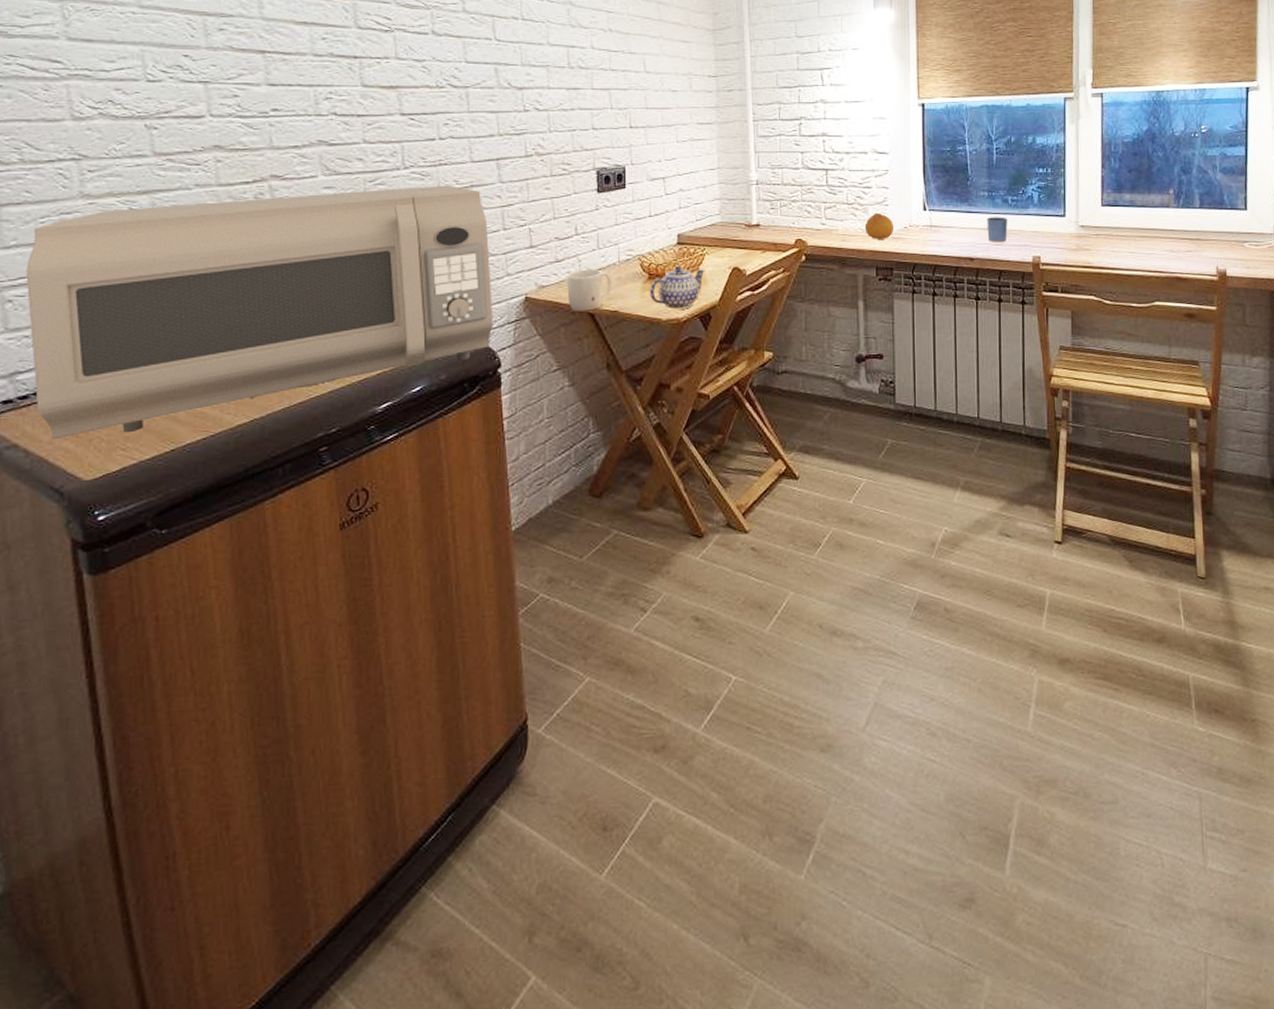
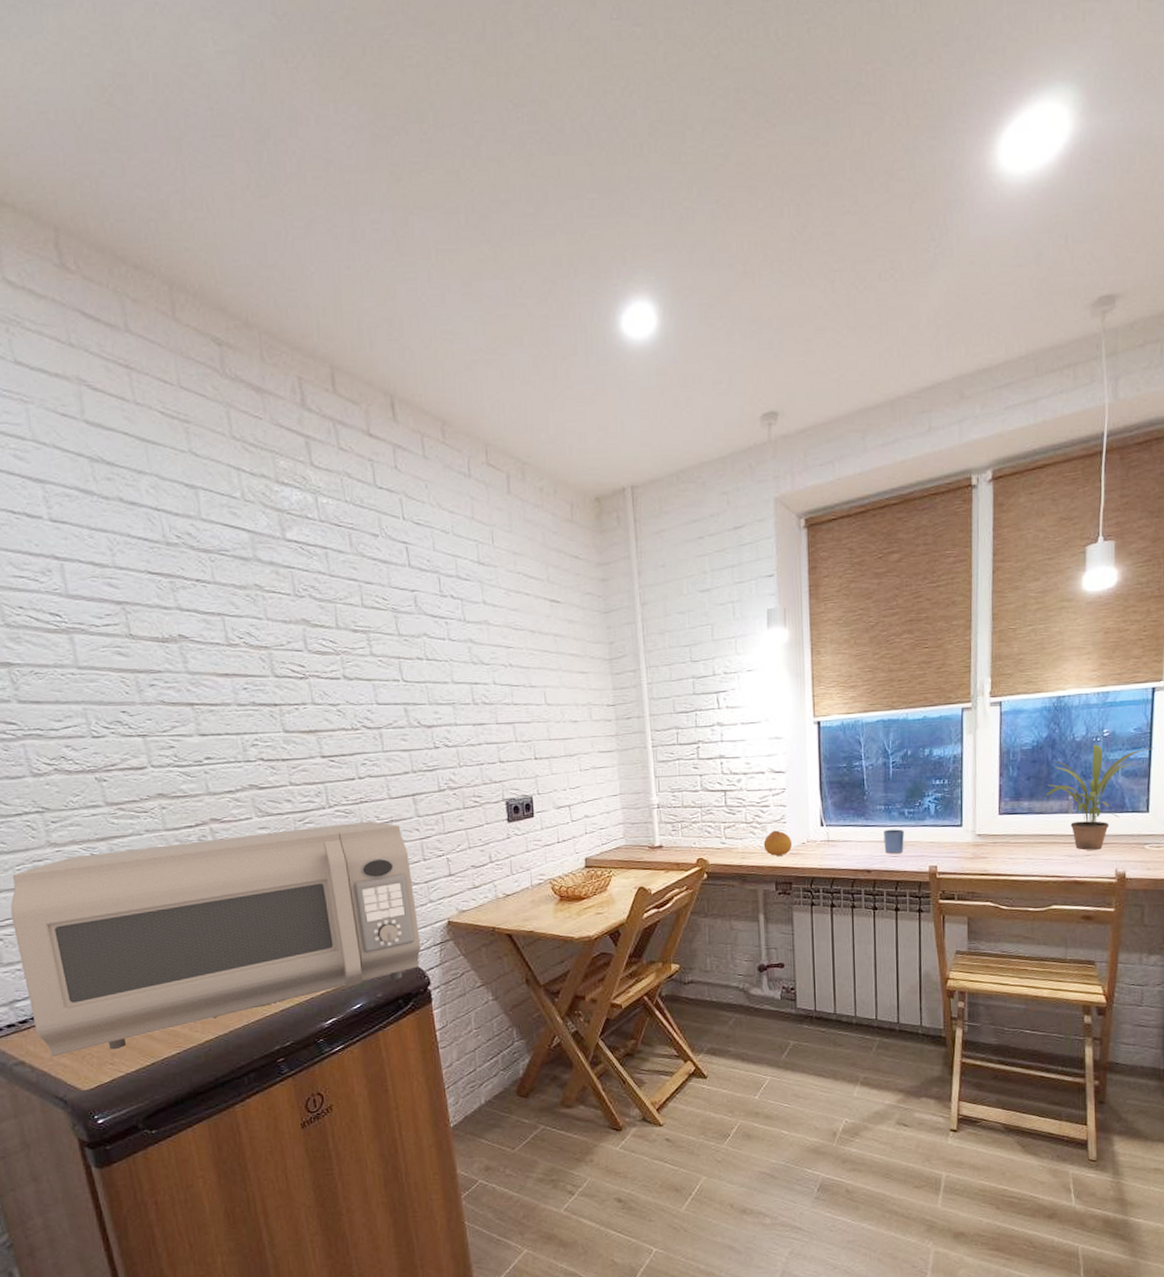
mug: present [566,269,612,313] -> none [483,893,527,934]
teapot: present [650,265,705,310] -> none [562,887,613,928]
potted plant: none [1147,140,1251,246] -> present [1046,744,1155,850]

